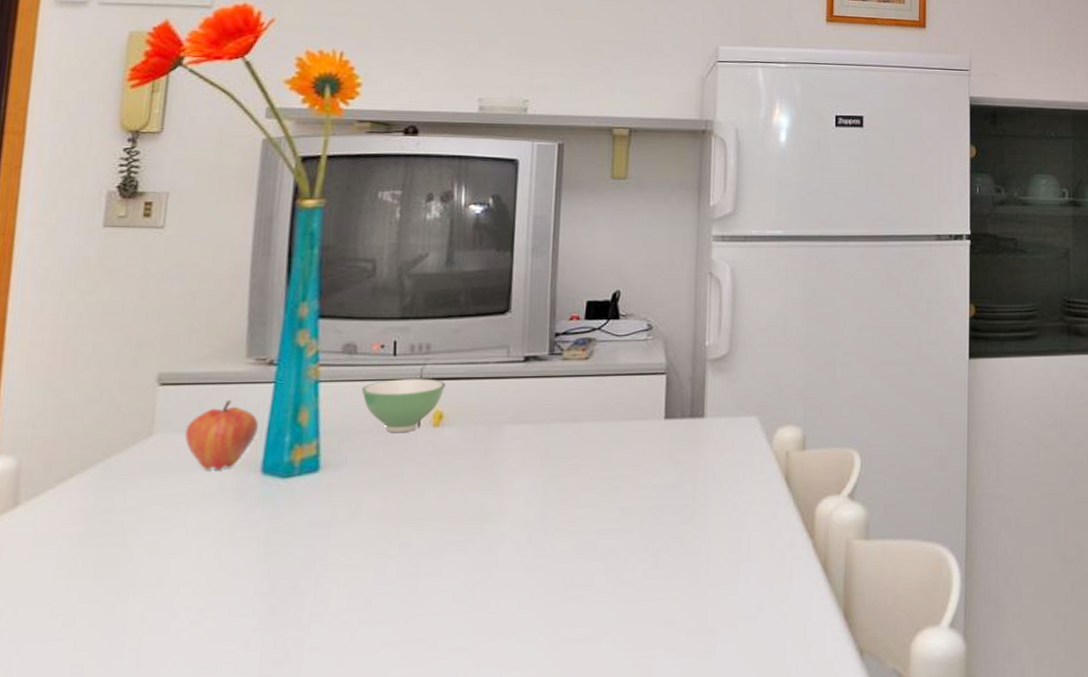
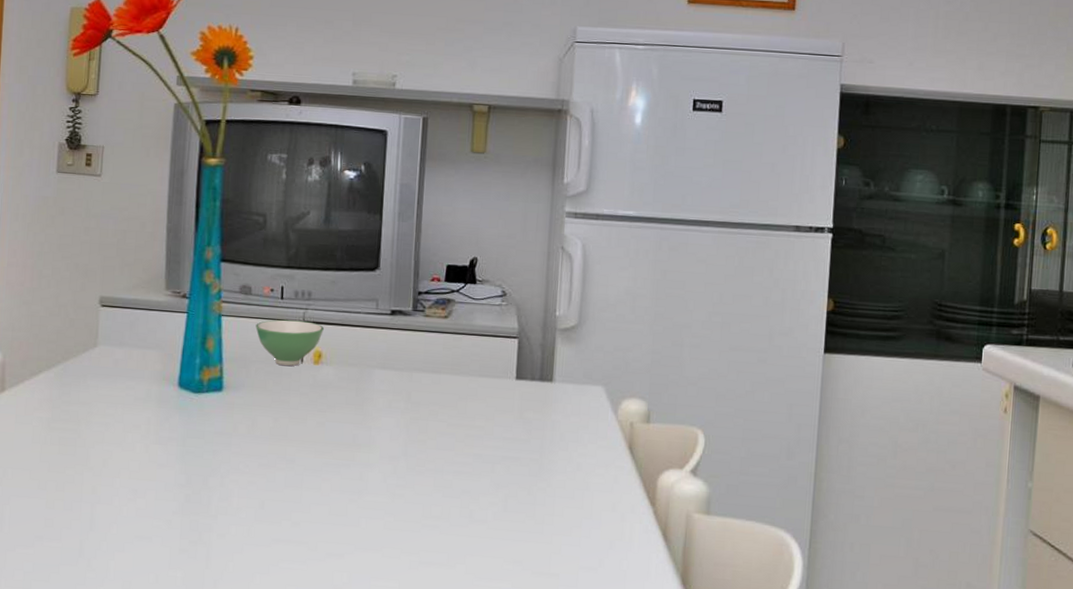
fruit: present [184,399,258,470] -> none [120,323,175,381]

